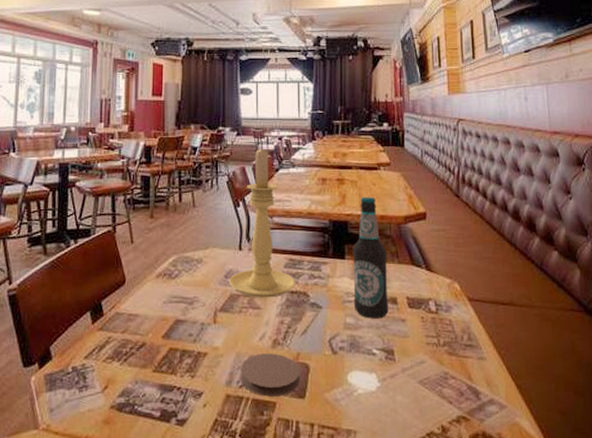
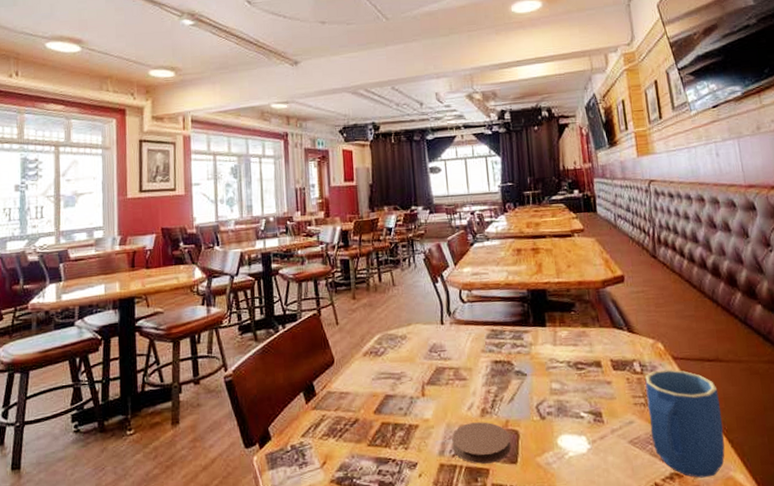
candle holder: present [228,147,296,298] -> none [433,222,500,370]
bottle: present [353,196,389,319] -> none [553,263,594,383]
mug: none [439,310,513,423] -> present [645,369,725,478]

